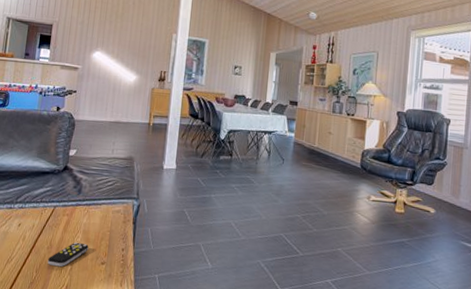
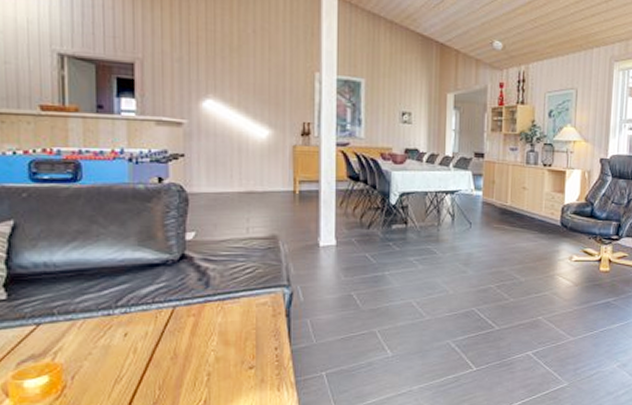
remote control: present [47,242,89,267] -> none [173,346,229,380]

